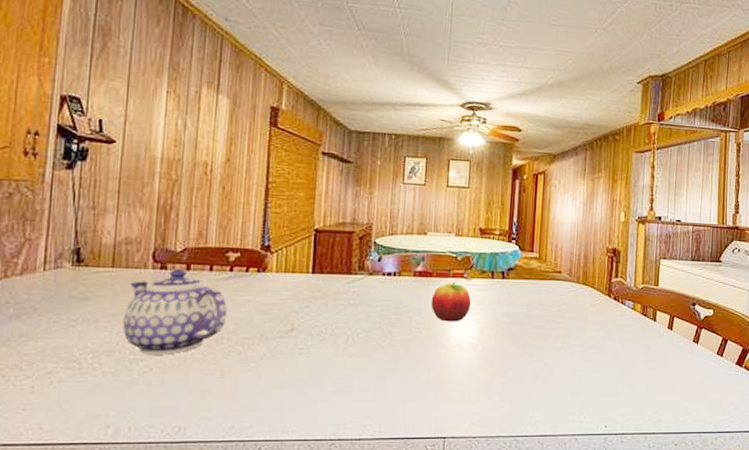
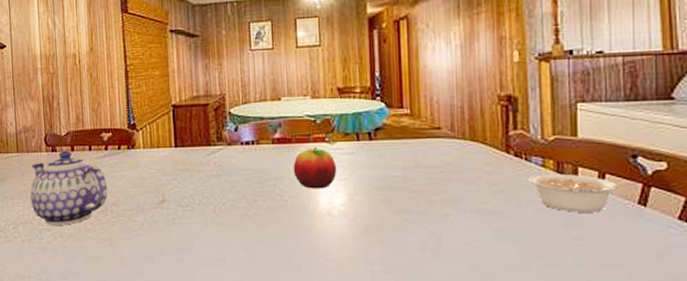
legume: none [622,315,694,348] -> present [528,173,637,212]

